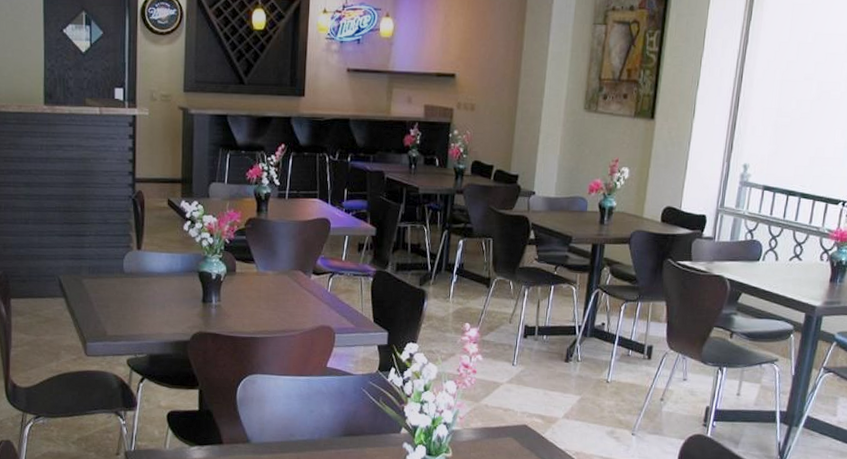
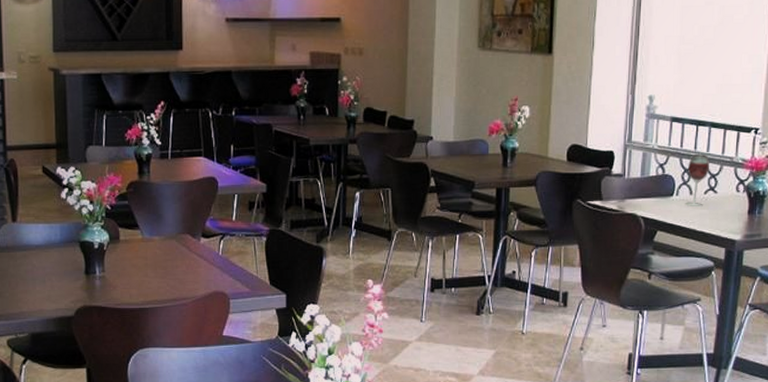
wineglass: none [770,221,797,273] -> present [685,153,710,208]

